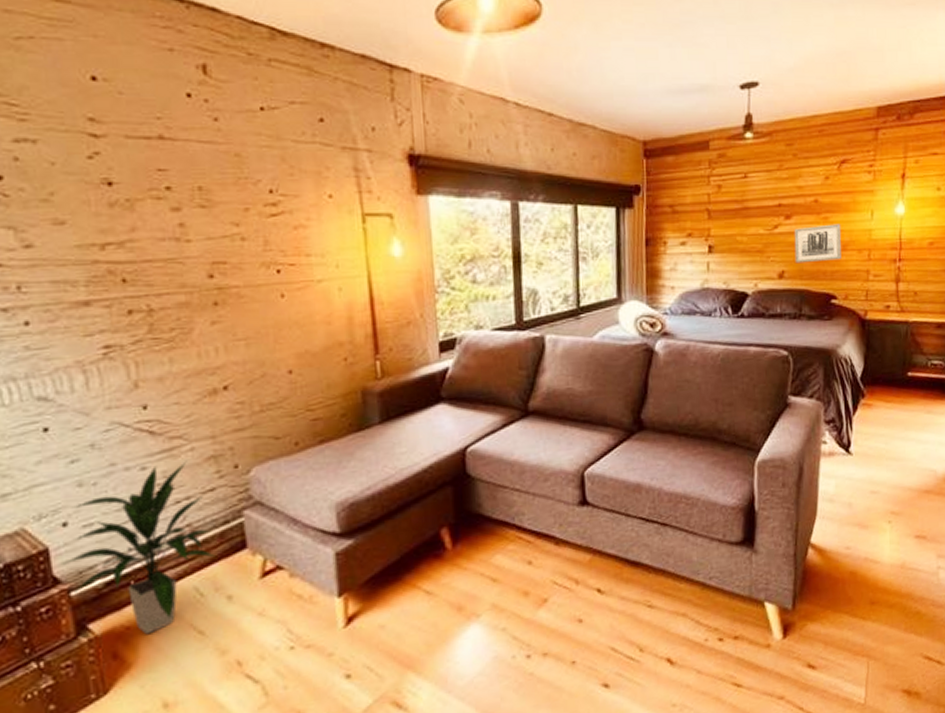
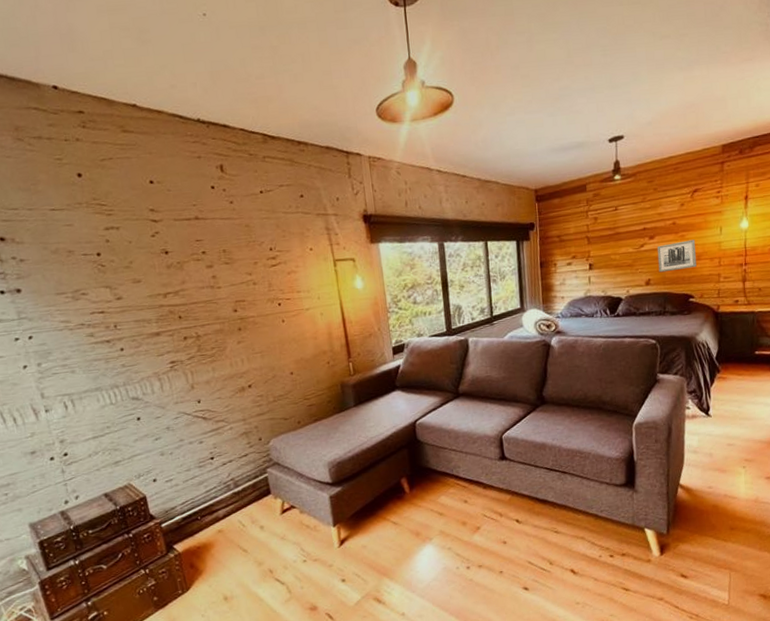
indoor plant: present [64,461,214,635] -> none [156,436,250,552]

